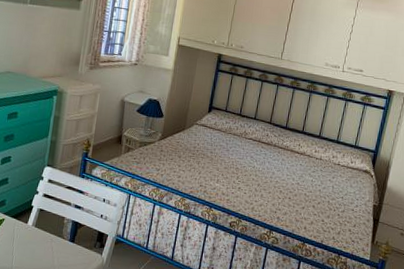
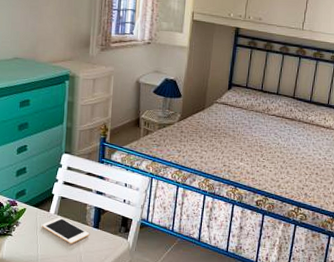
cell phone: none [18,229,65,257] -> present [41,217,90,244]

